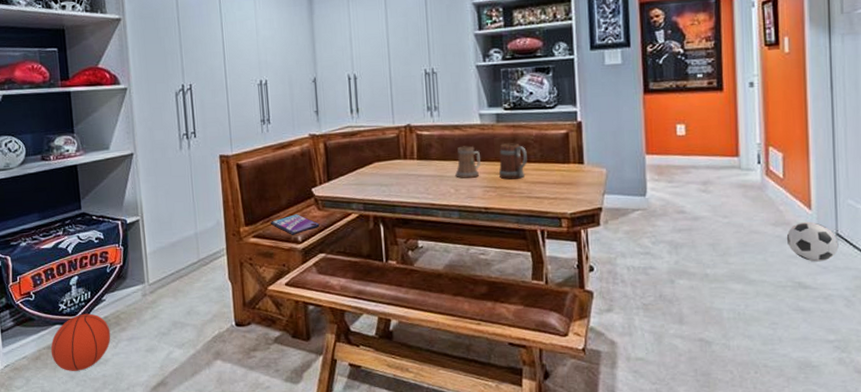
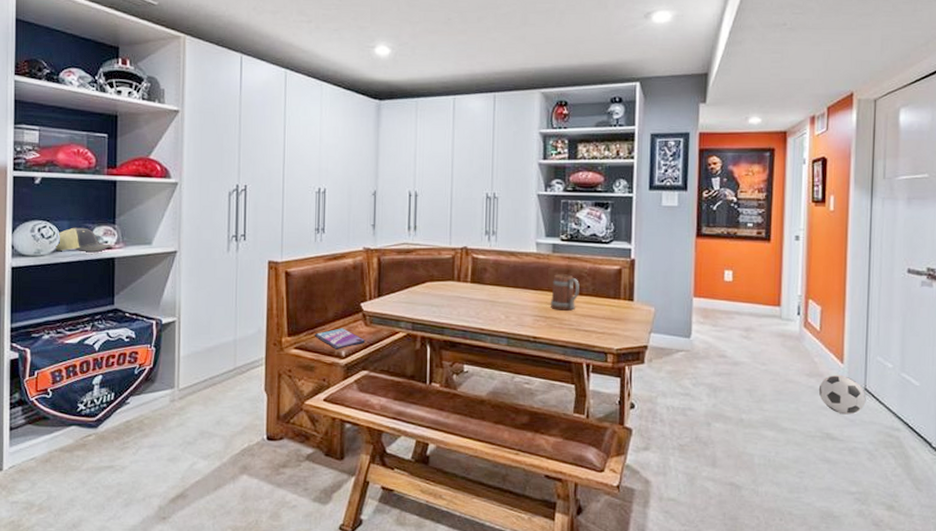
baseball cap: none [22,139,74,163] -> present [55,227,113,253]
basketball: present [50,313,111,371] -> none [63,416,131,477]
beer mug: present [455,145,481,179] -> none [507,273,533,306]

